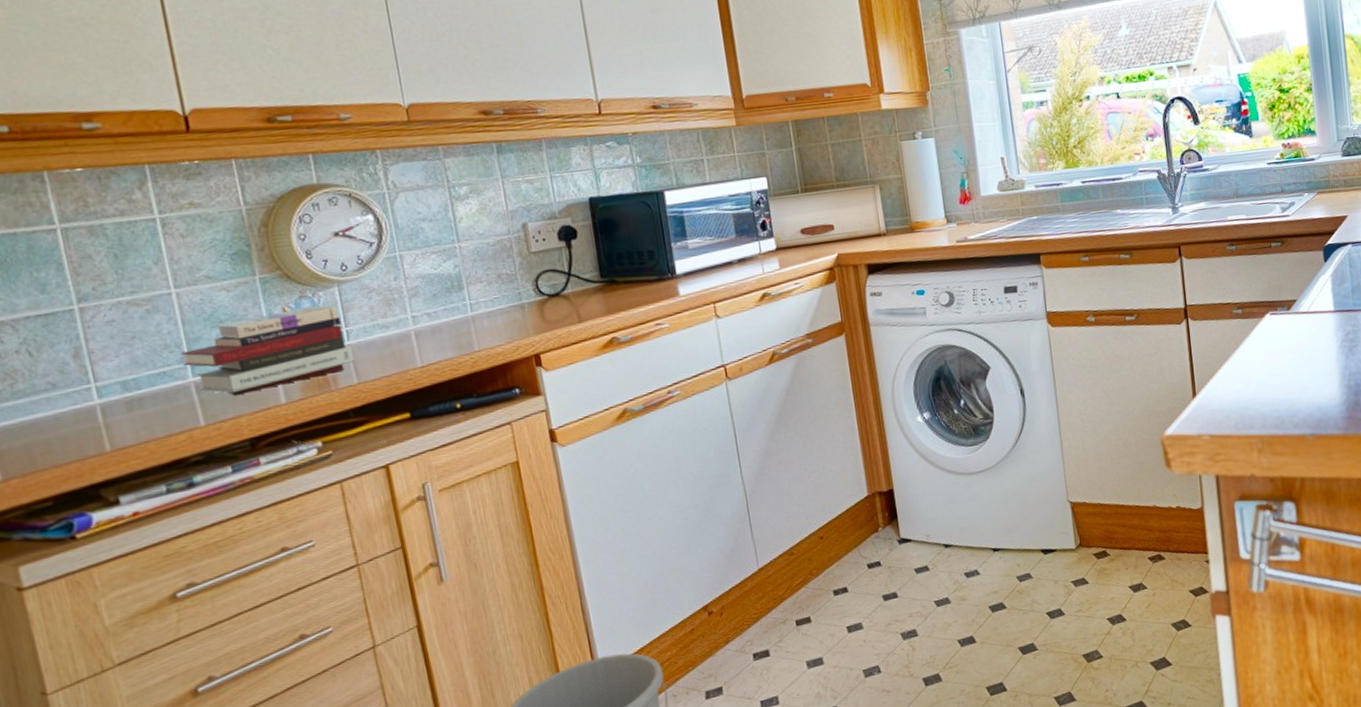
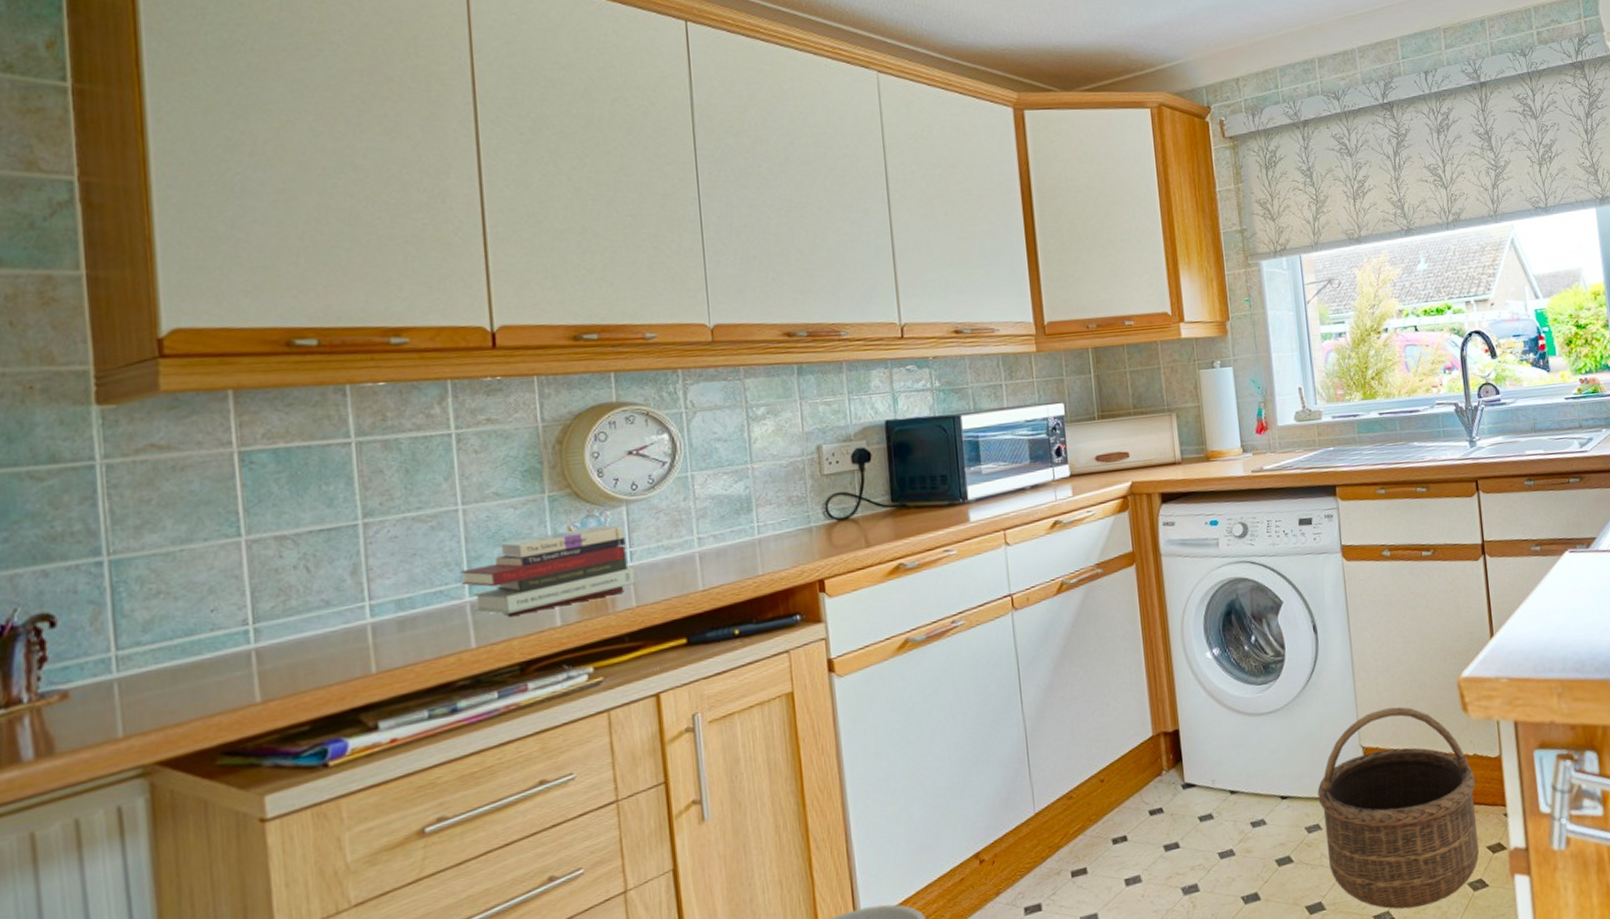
basket: none [1027,464,1183,648] -> present [1317,706,1480,909]

